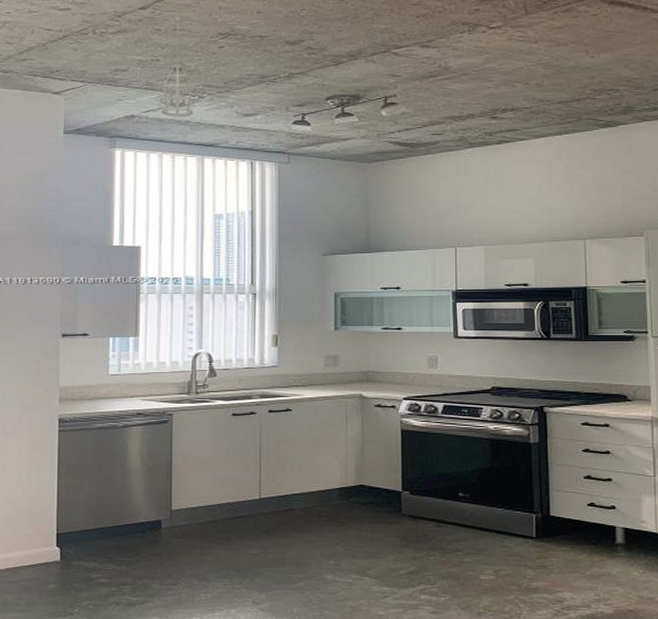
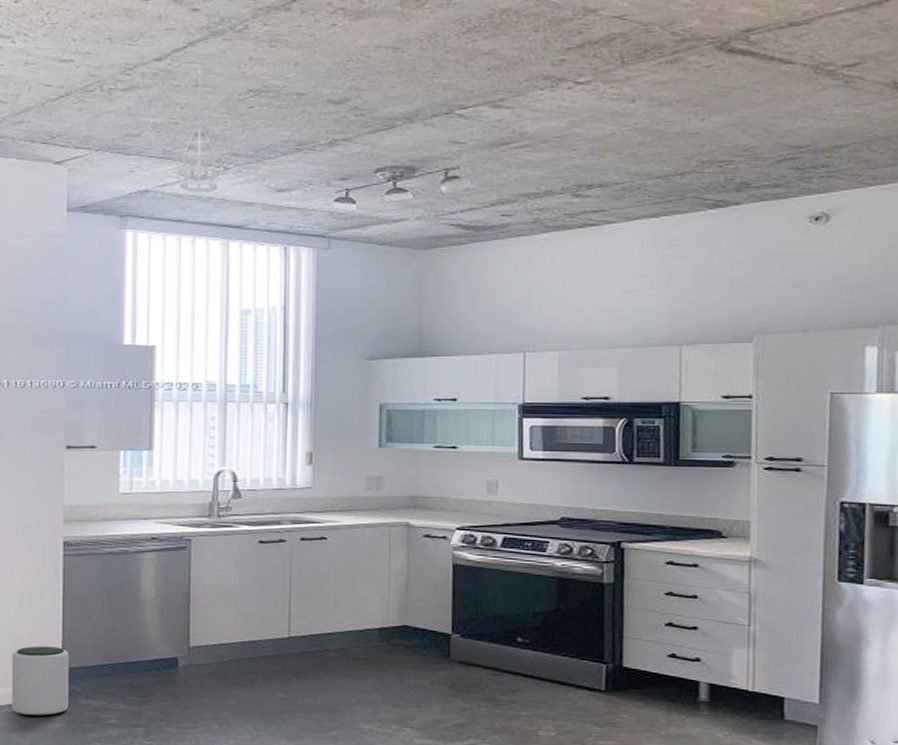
plant pot: none [10,514,63,578] -> present [11,646,69,717]

